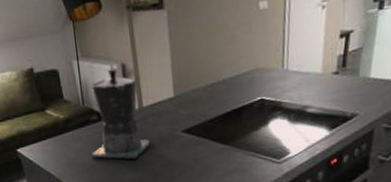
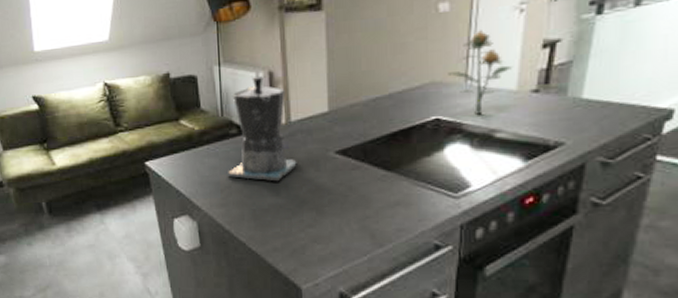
flower: none [268,24,319,94] -> present [448,30,513,115]

